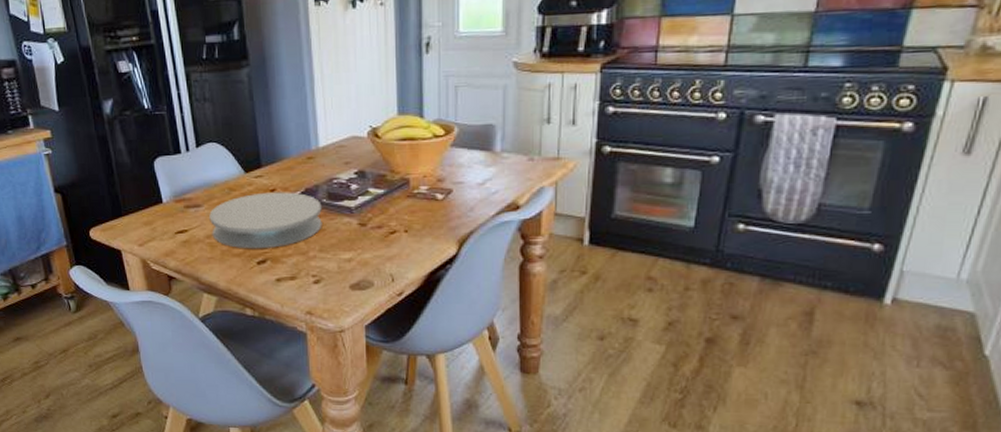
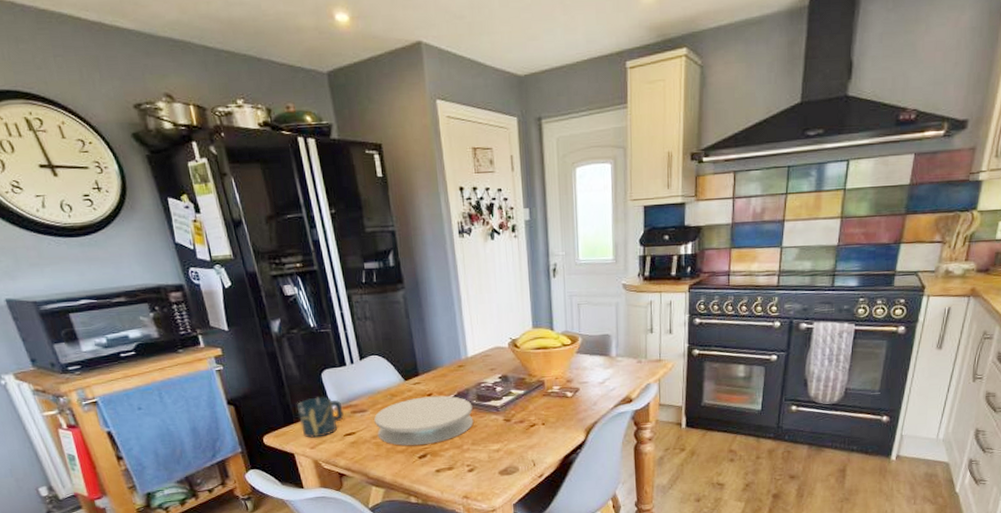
cup: none [127,188,176,234] -> present [297,396,344,438]

